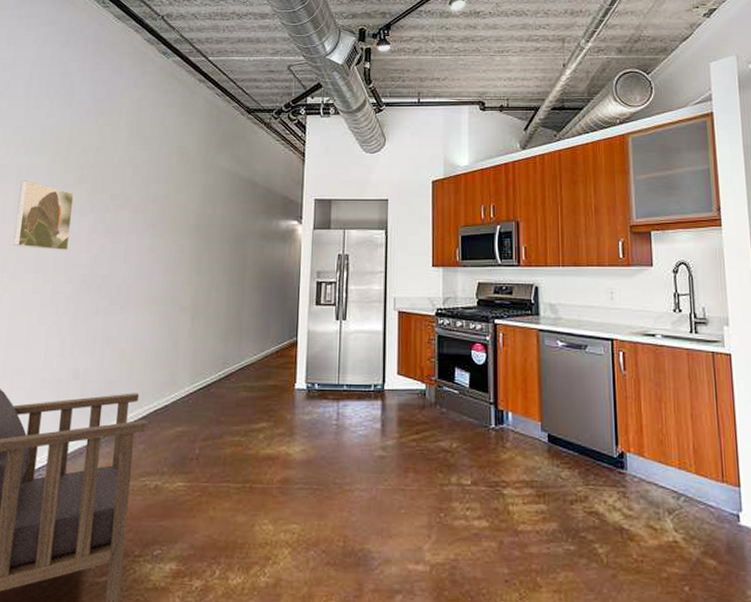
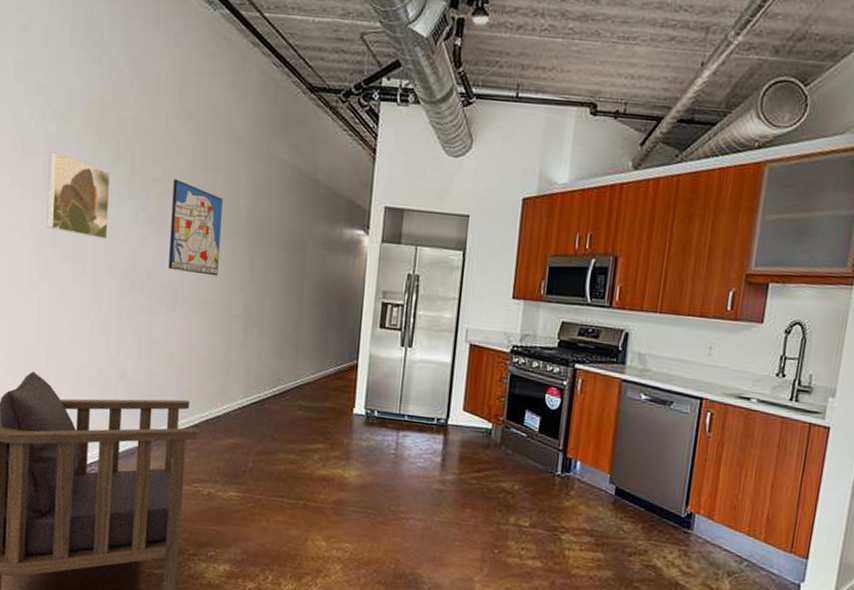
wall art: none [123,193,173,274] -> present [169,178,223,276]

